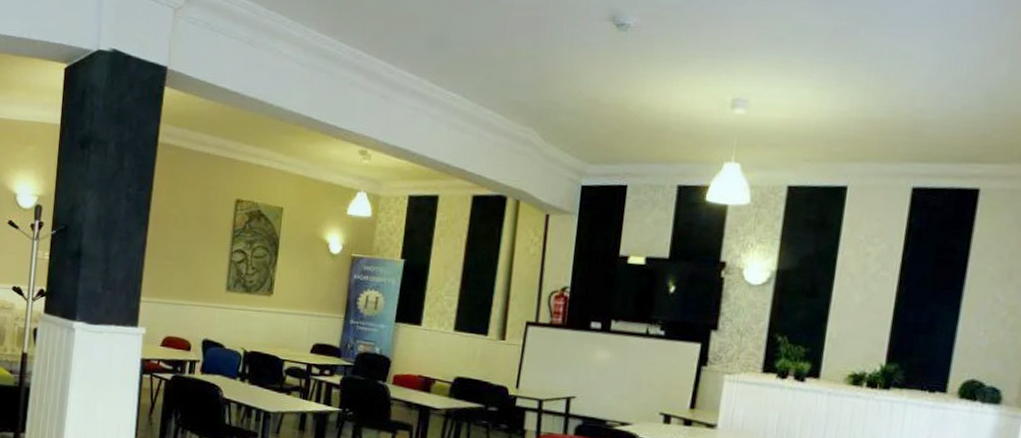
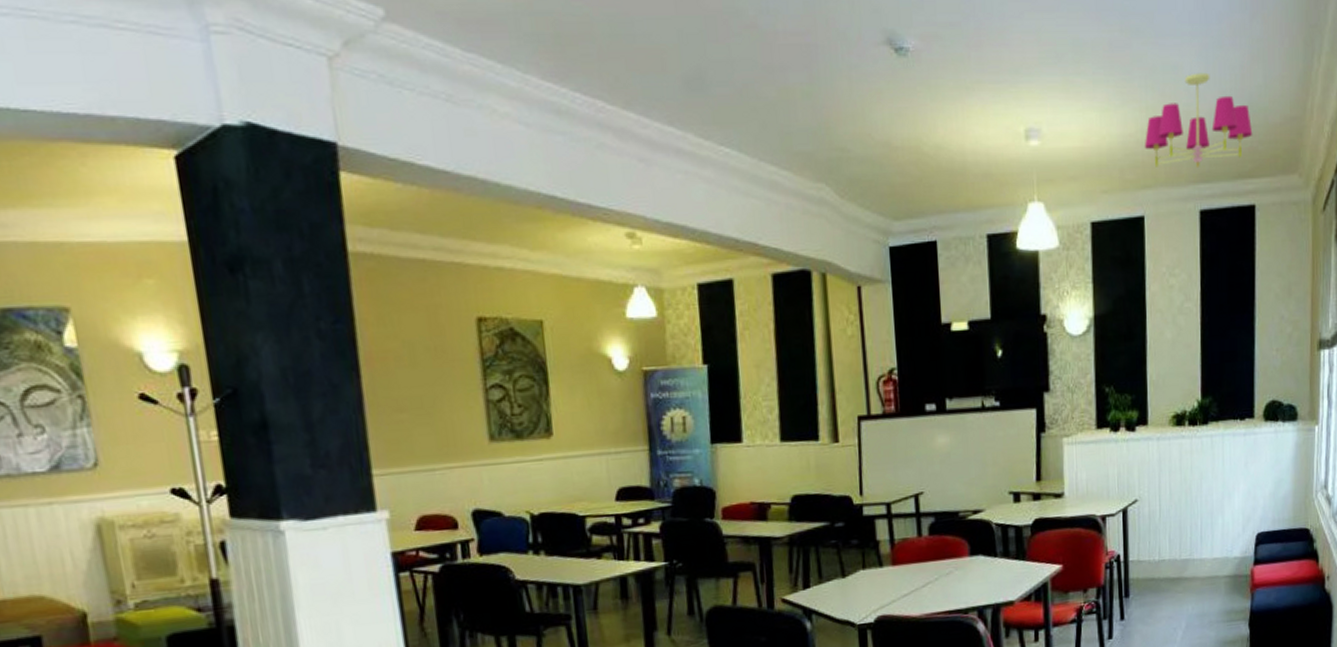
chandelier: none [857,61,988,148] -> present [1144,72,1253,167]

